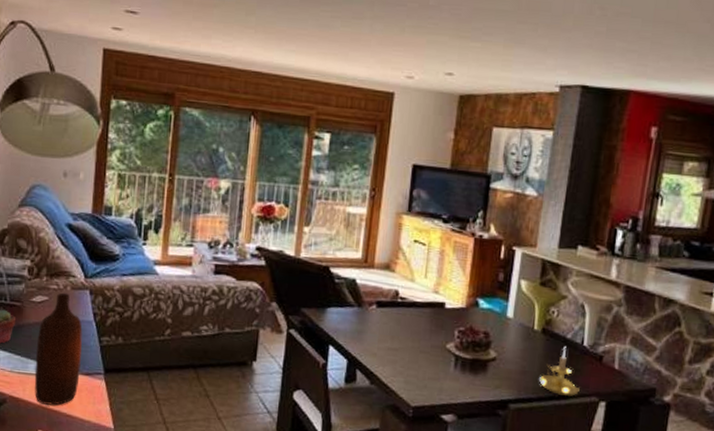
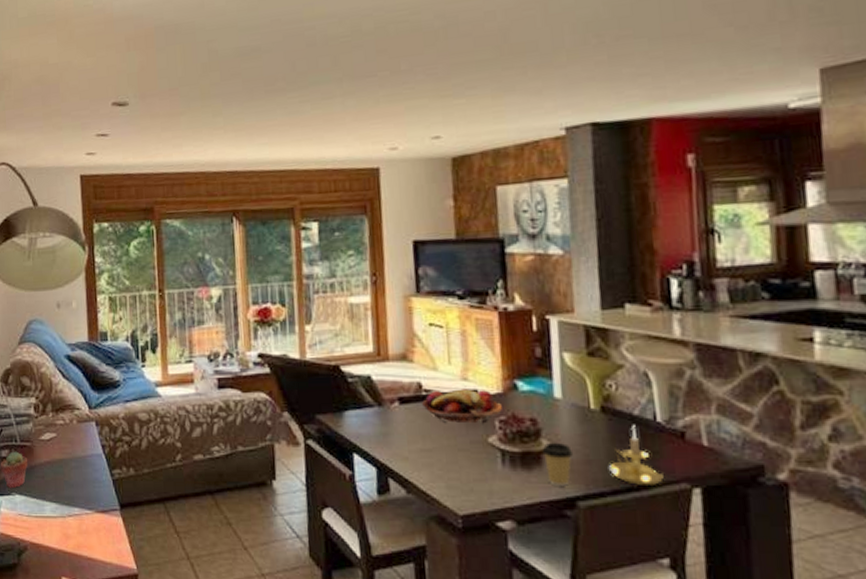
bottle: present [34,292,83,406] -> none [50,427,96,549]
fruit basket: none [395,299,463,332] -> present [421,389,502,424]
coffee cup: none [488,353,514,390] -> present [542,442,574,486]

